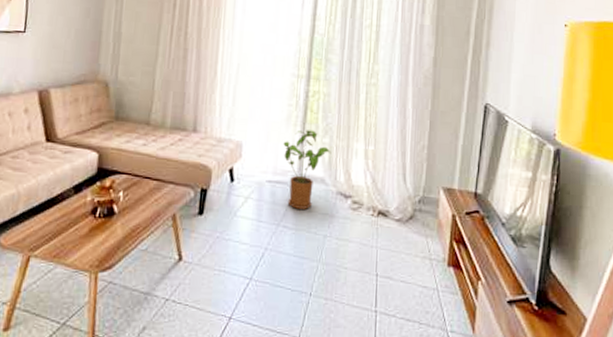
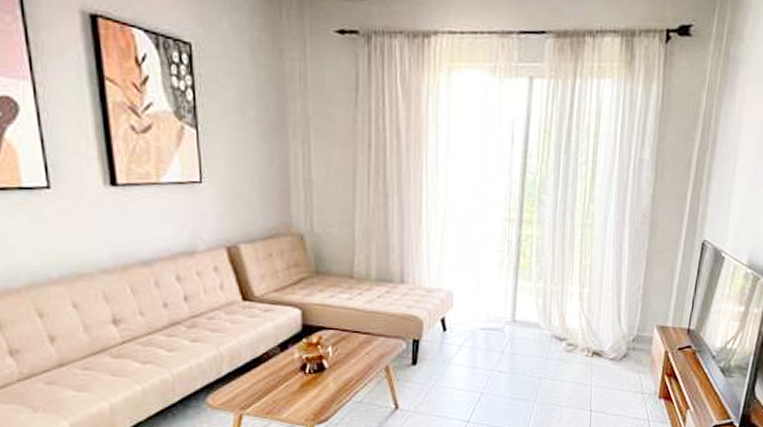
house plant: present [283,130,331,209] -> none [496,275,546,354]

